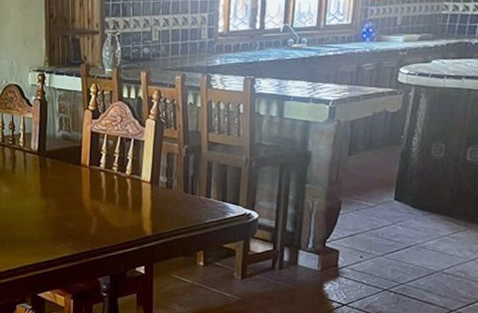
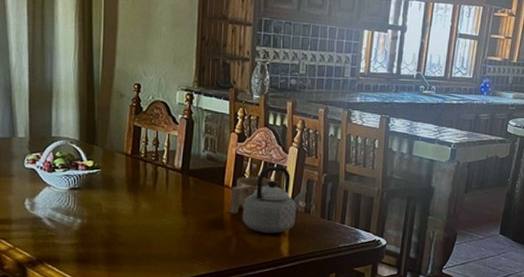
cup: none [88,153,129,193] -> present [230,176,271,214]
teapot: none [101,140,166,212] -> present [242,166,306,234]

